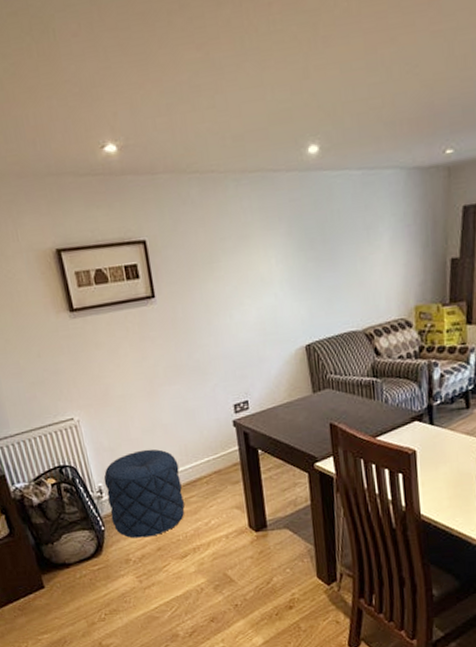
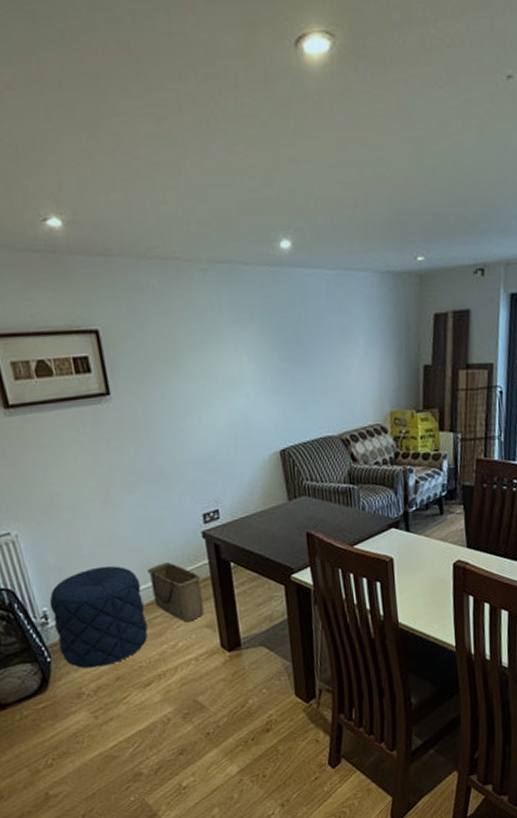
basket: none [185,448,234,503] -> present [148,562,204,623]

